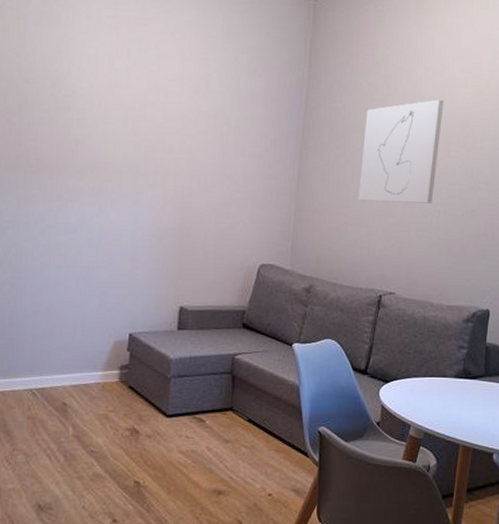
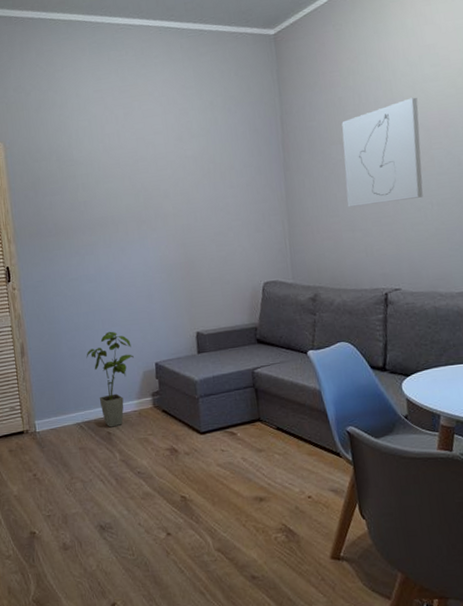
house plant: none [51,291,106,398] -> present [86,331,134,428]

